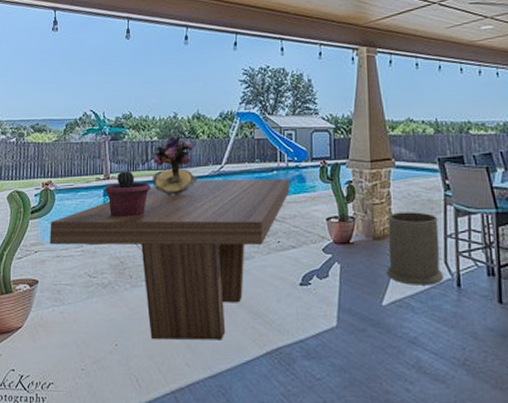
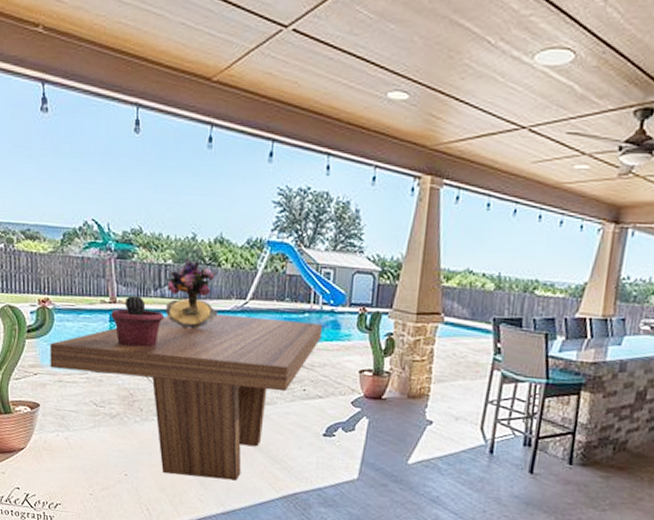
trash can: present [386,212,444,285] -> none [417,371,481,449]

